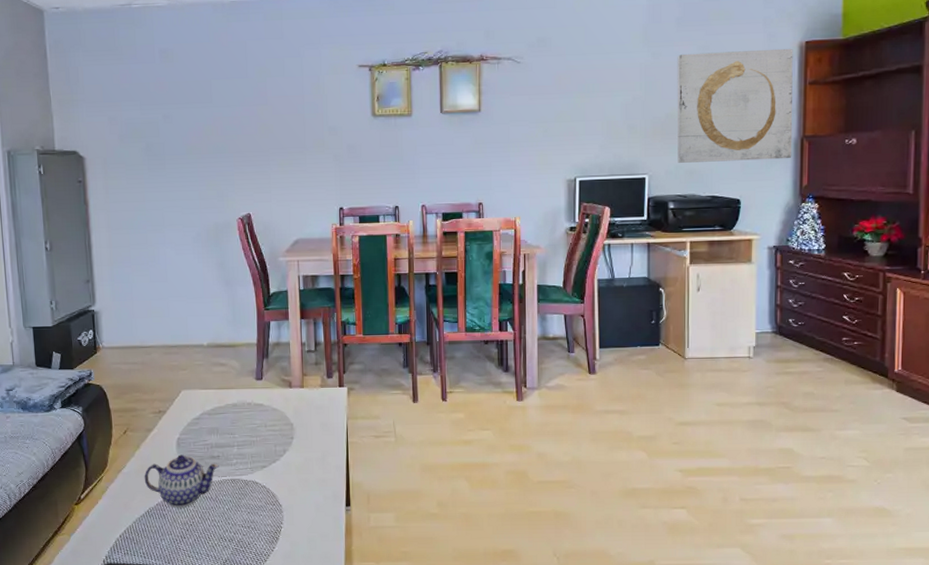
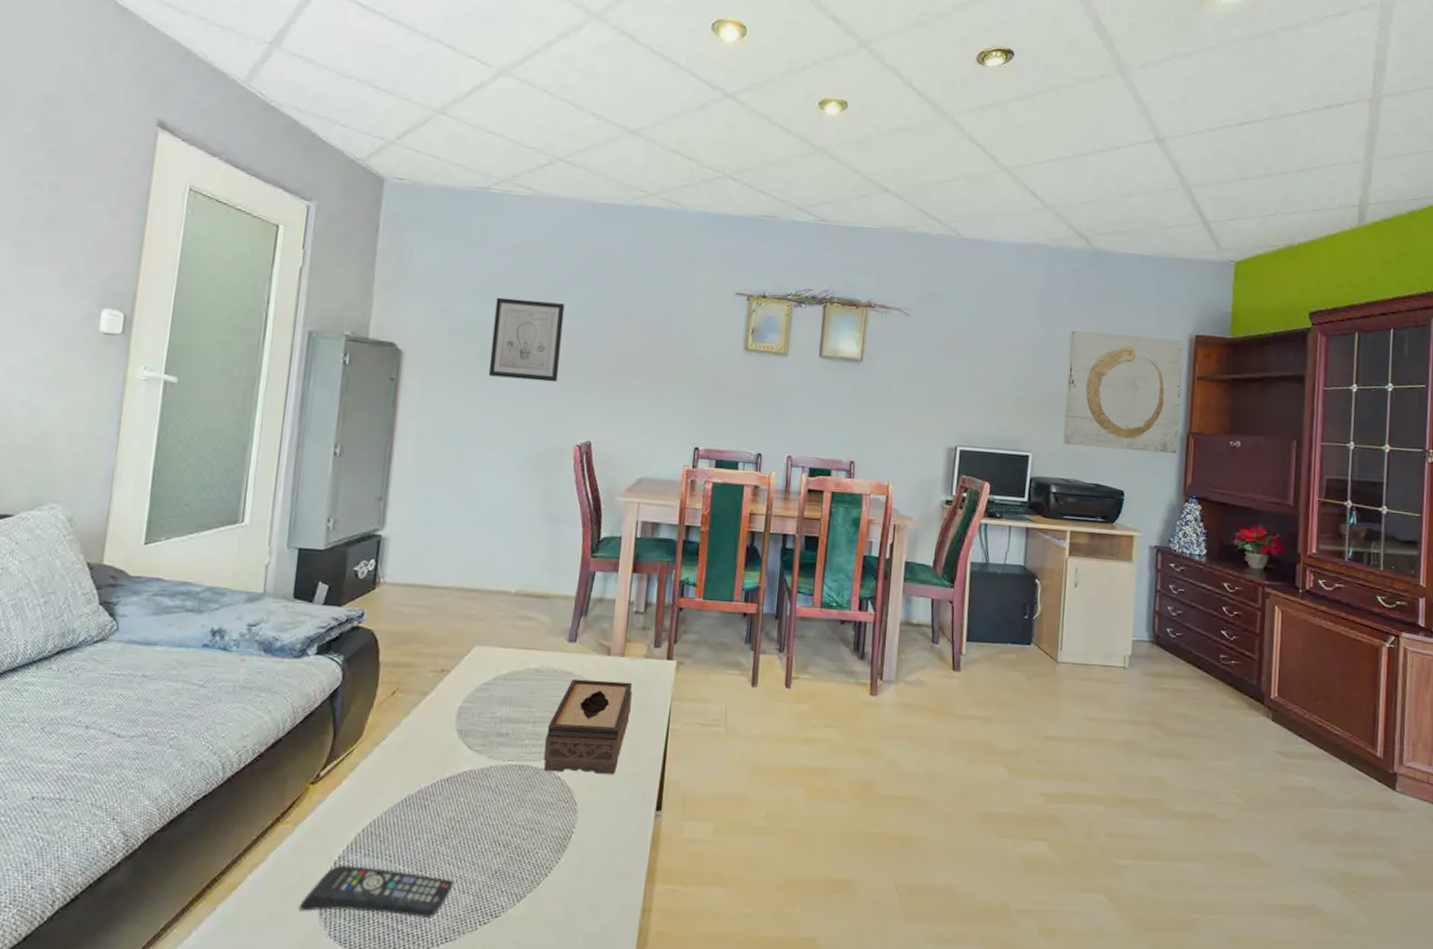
teapot: present [144,454,219,507] -> none [407,728,507,797]
wall art: none [153,97,214,169] -> present [488,297,565,382]
tissue box: none [249,408,315,482] -> present [544,678,632,774]

